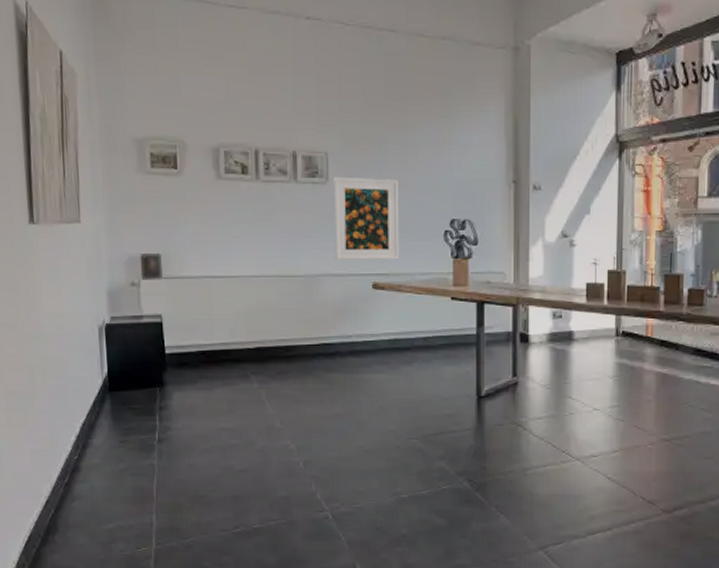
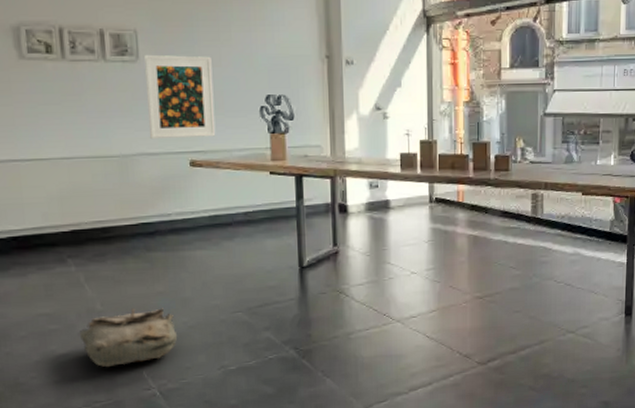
bag: none [259,428,353,485] -> present [80,308,178,367]

